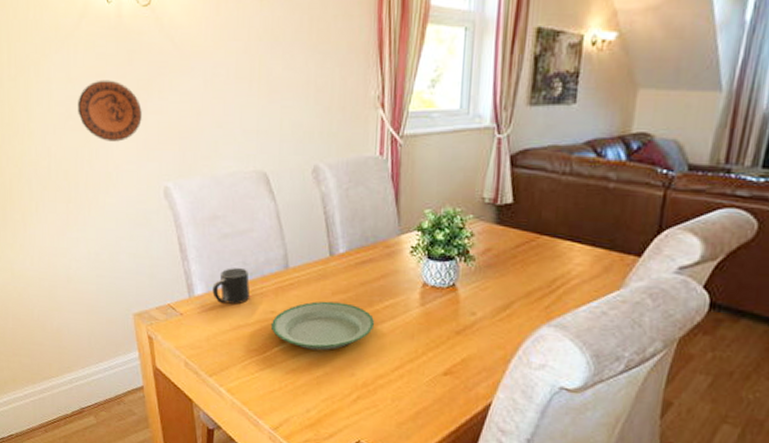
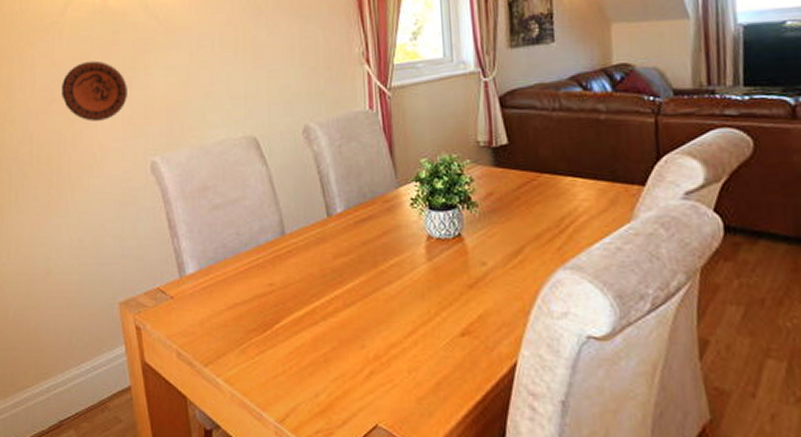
mug: present [212,267,250,305] -> none [205,239,246,280]
plate: present [270,301,375,351] -> none [269,266,382,323]

